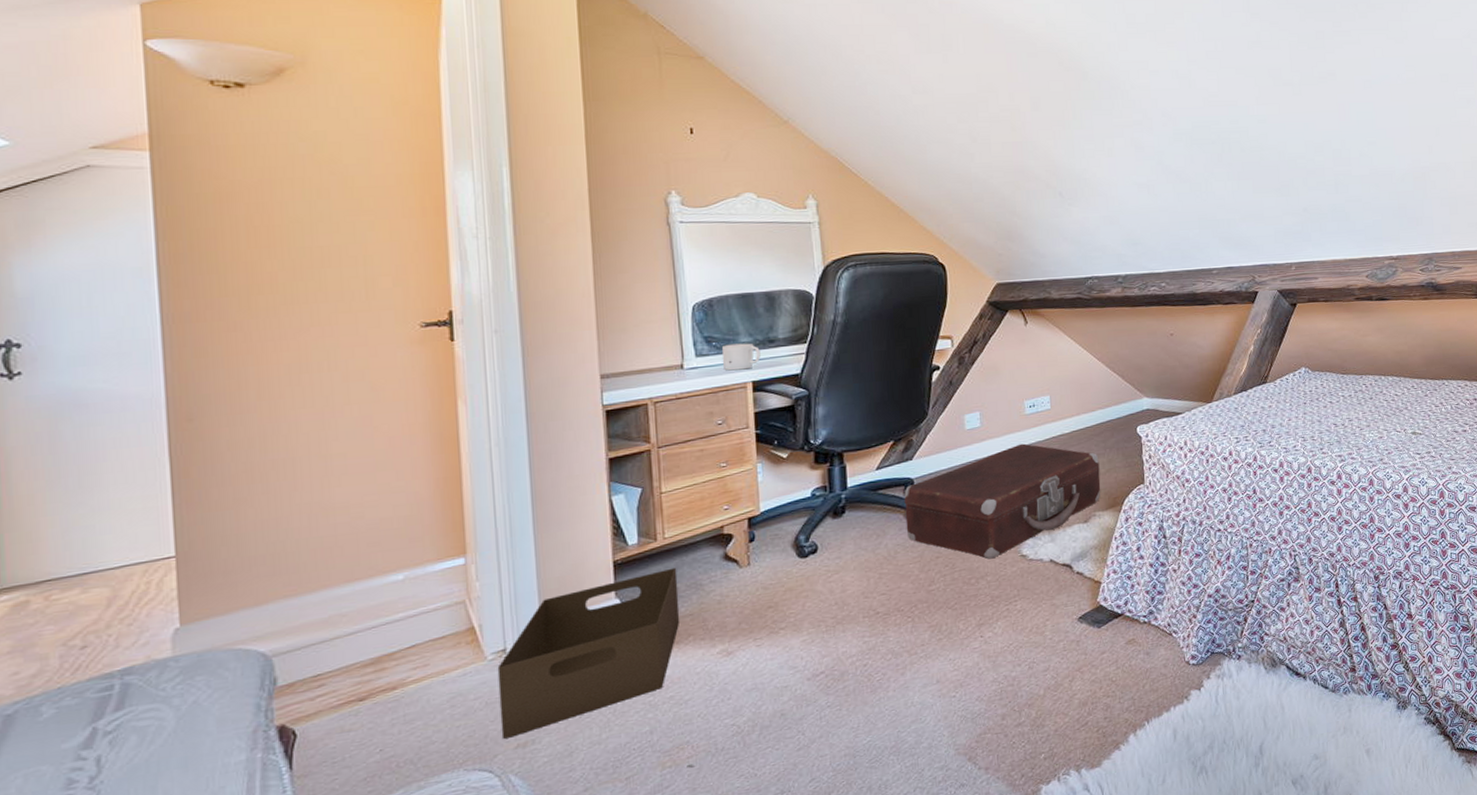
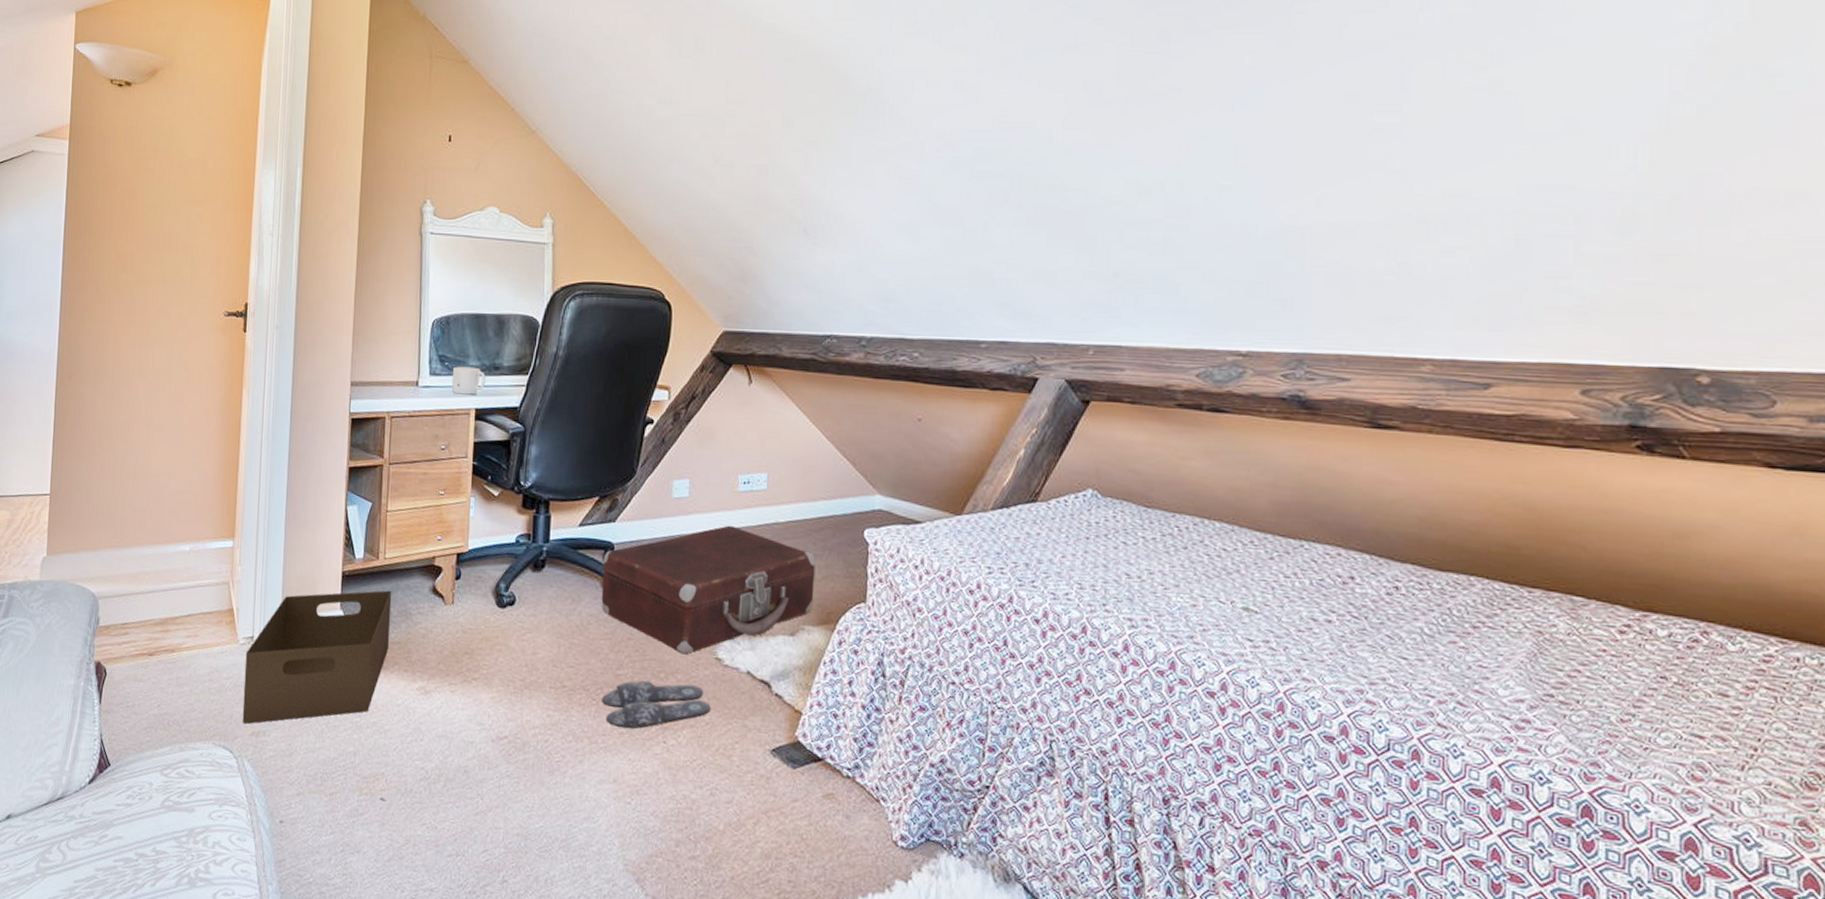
slippers: none [917,582,1021,635] -> present [602,680,711,729]

